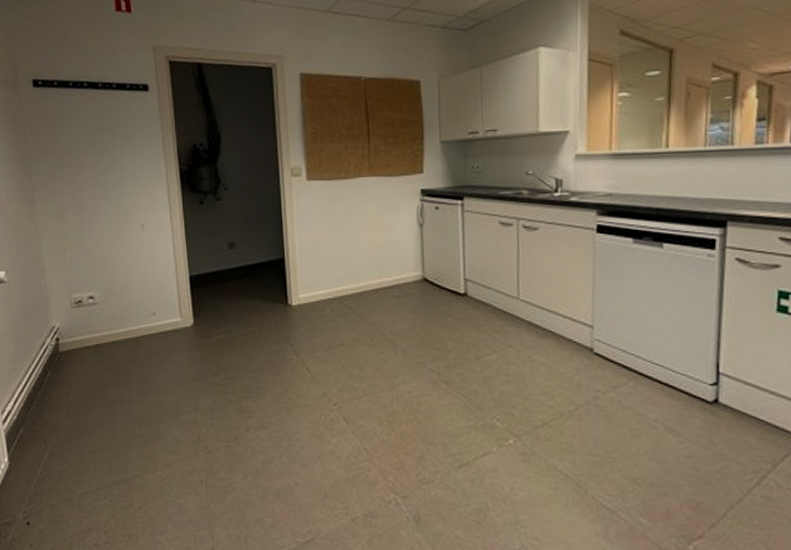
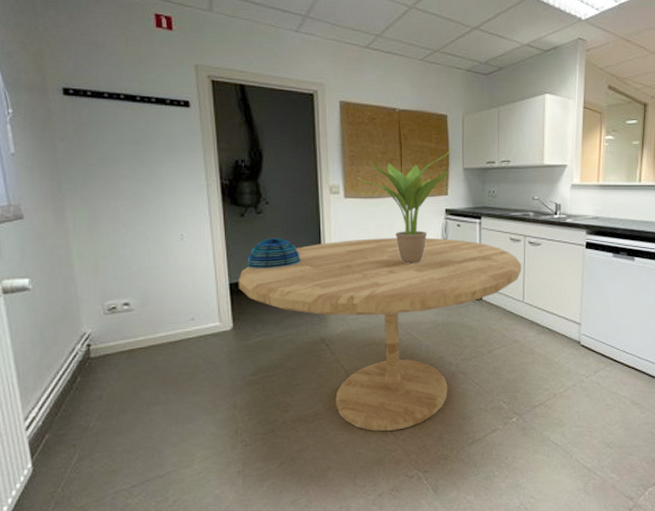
dining table: none [198,223,516,447] -> present [238,237,522,432]
decorative bowl: none [206,226,263,260] -> present [246,237,301,269]
potted plant: none [320,118,427,253] -> present [357,148,452,264]

